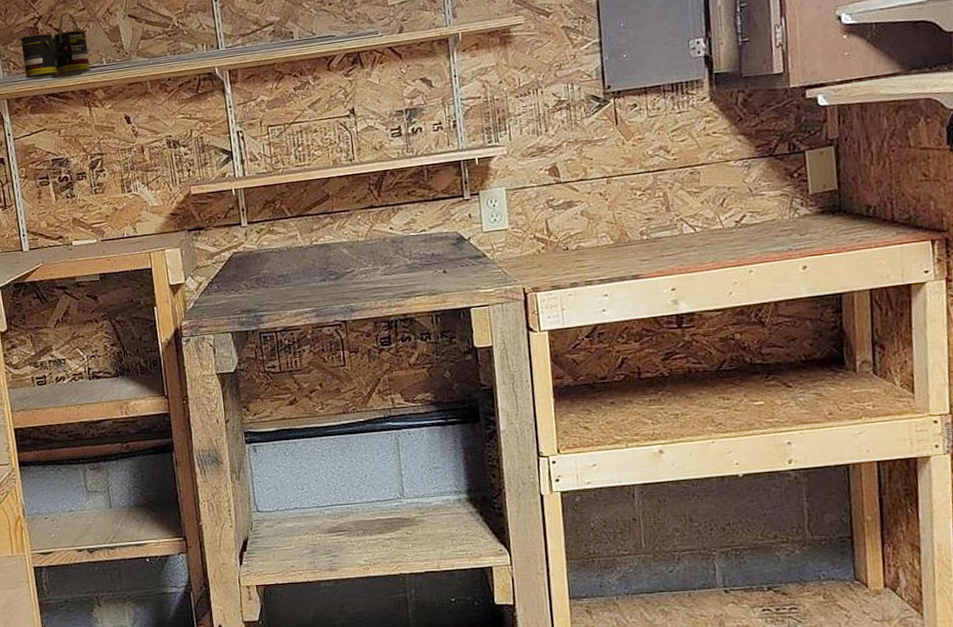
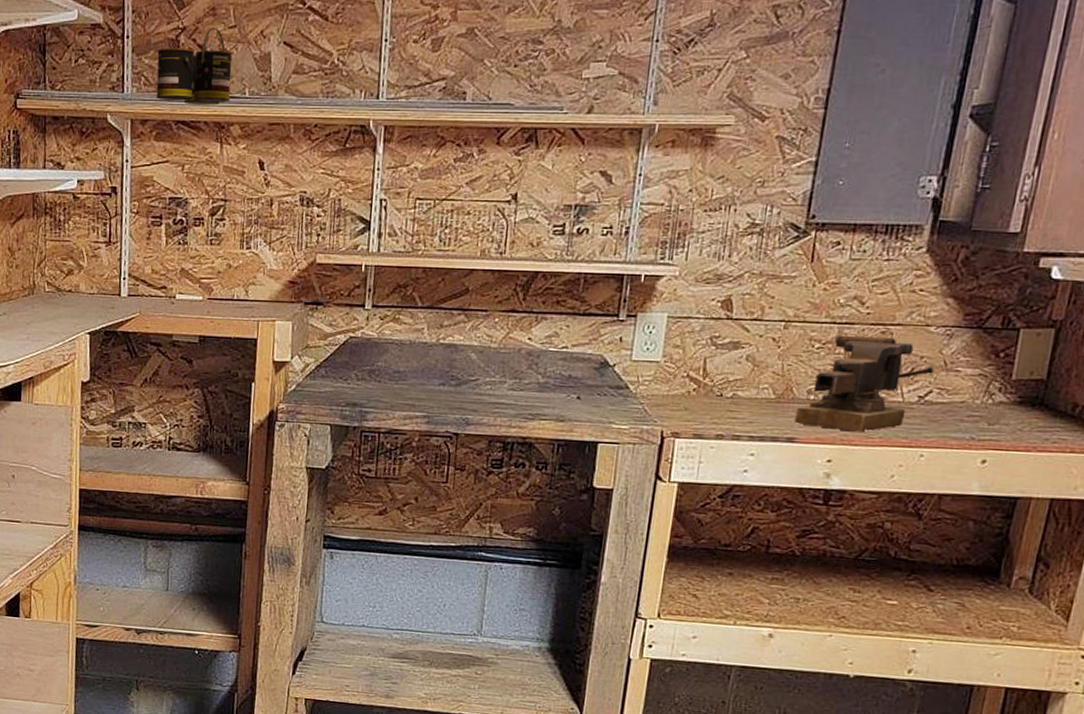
bench vise: none [634,175,743,263] -> present [795,335,935,432]

